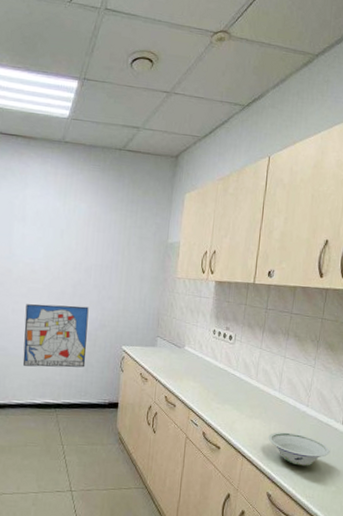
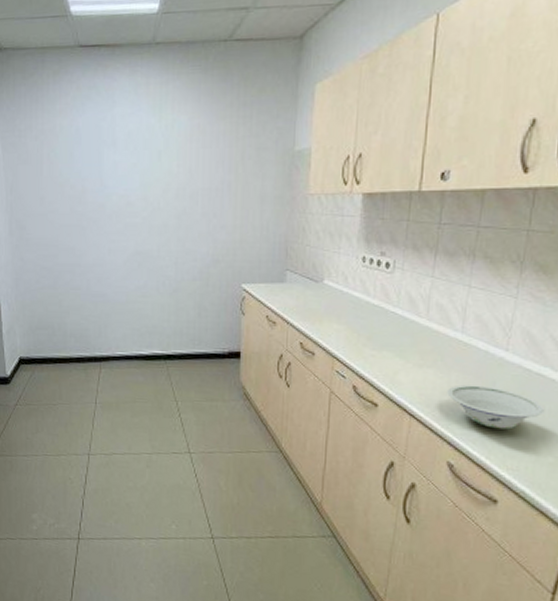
wall art: present [22,304,89,368] -> none [123,240,198,314]

